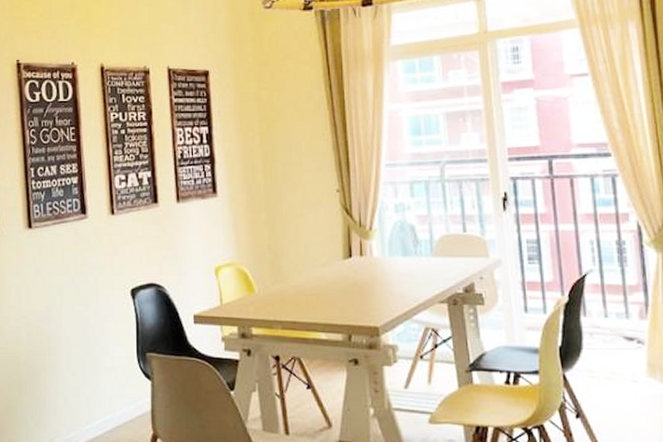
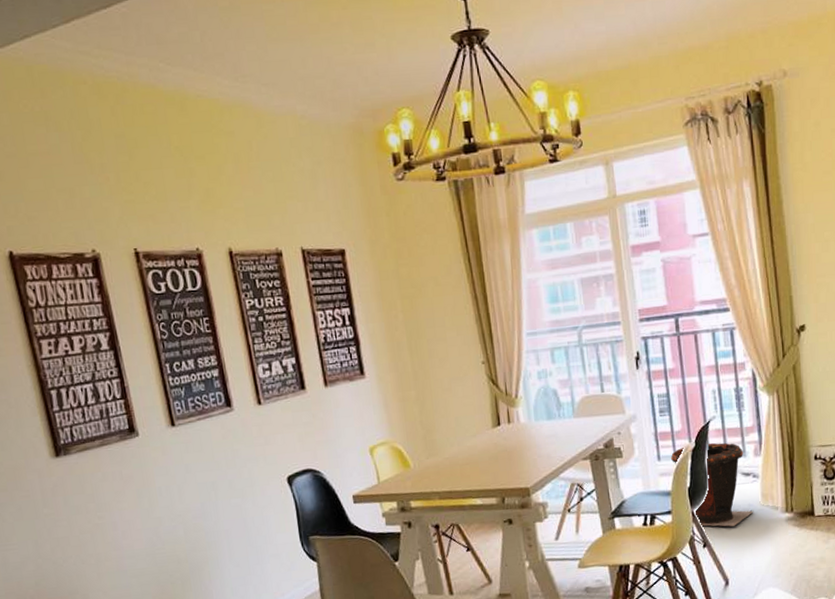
waste bin: none [540,298,638,397] -> present [671,442,754,527]

